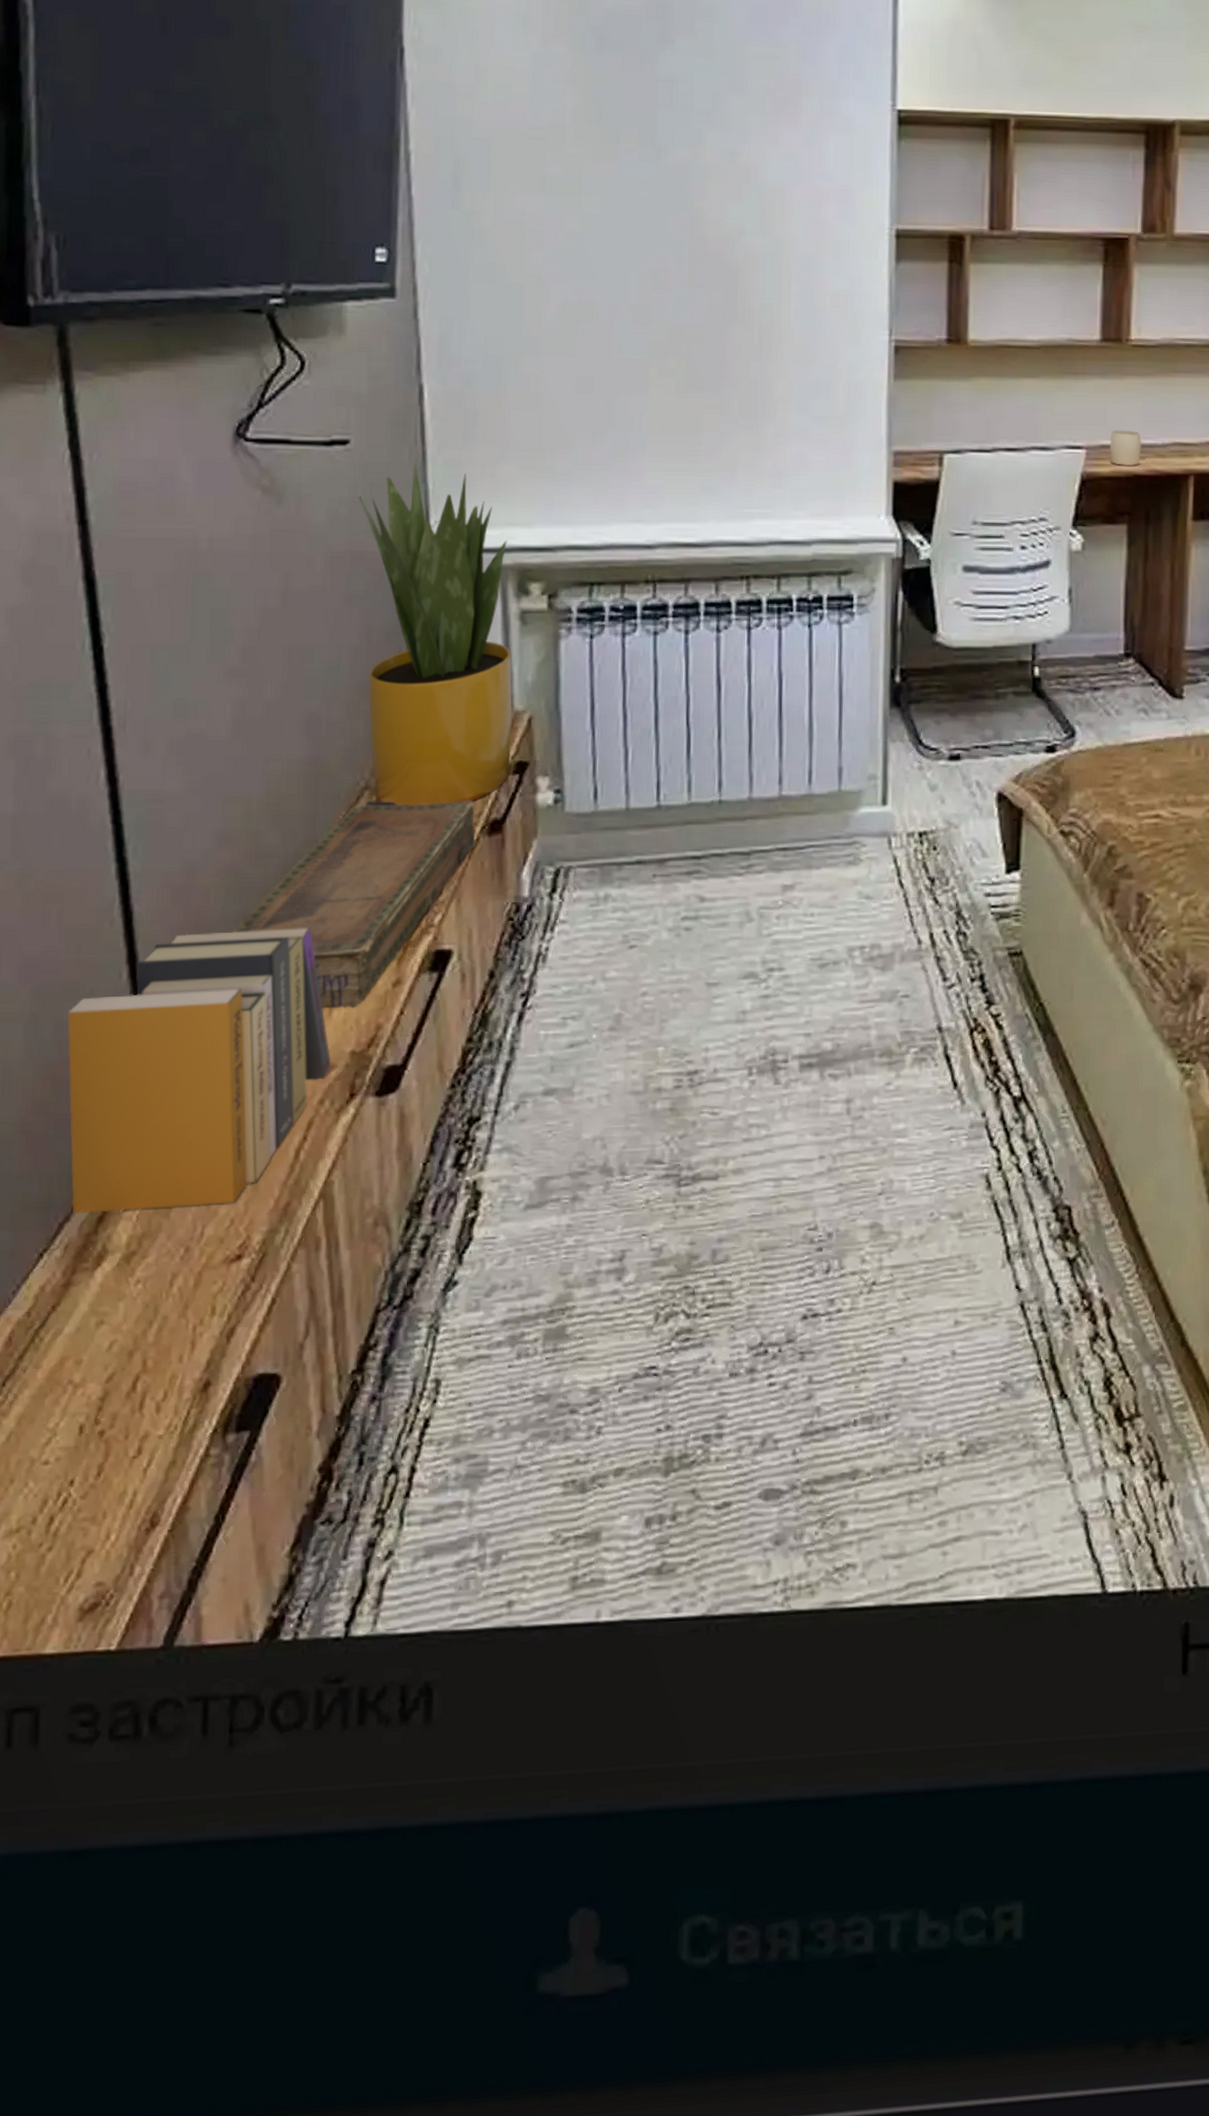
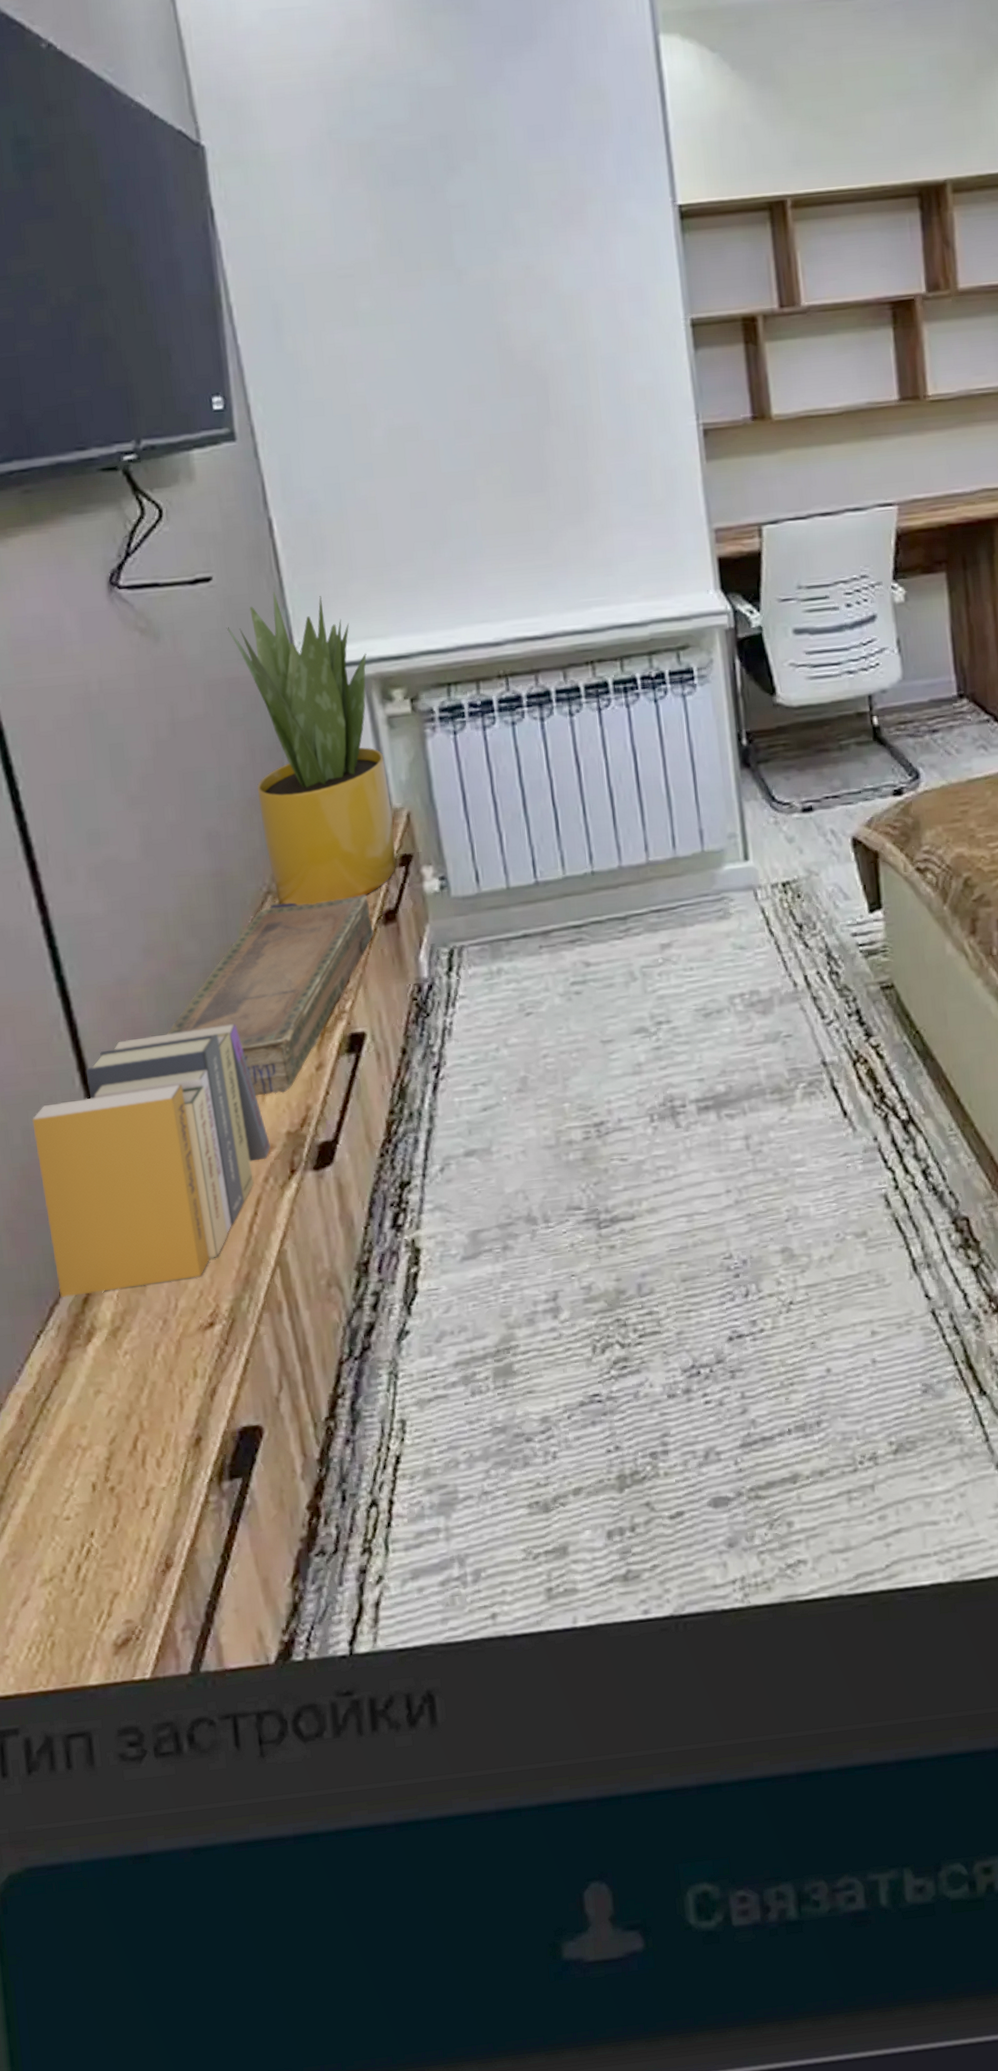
mug: present [1109,430,1142,467] -> none [919,482,951,518]

